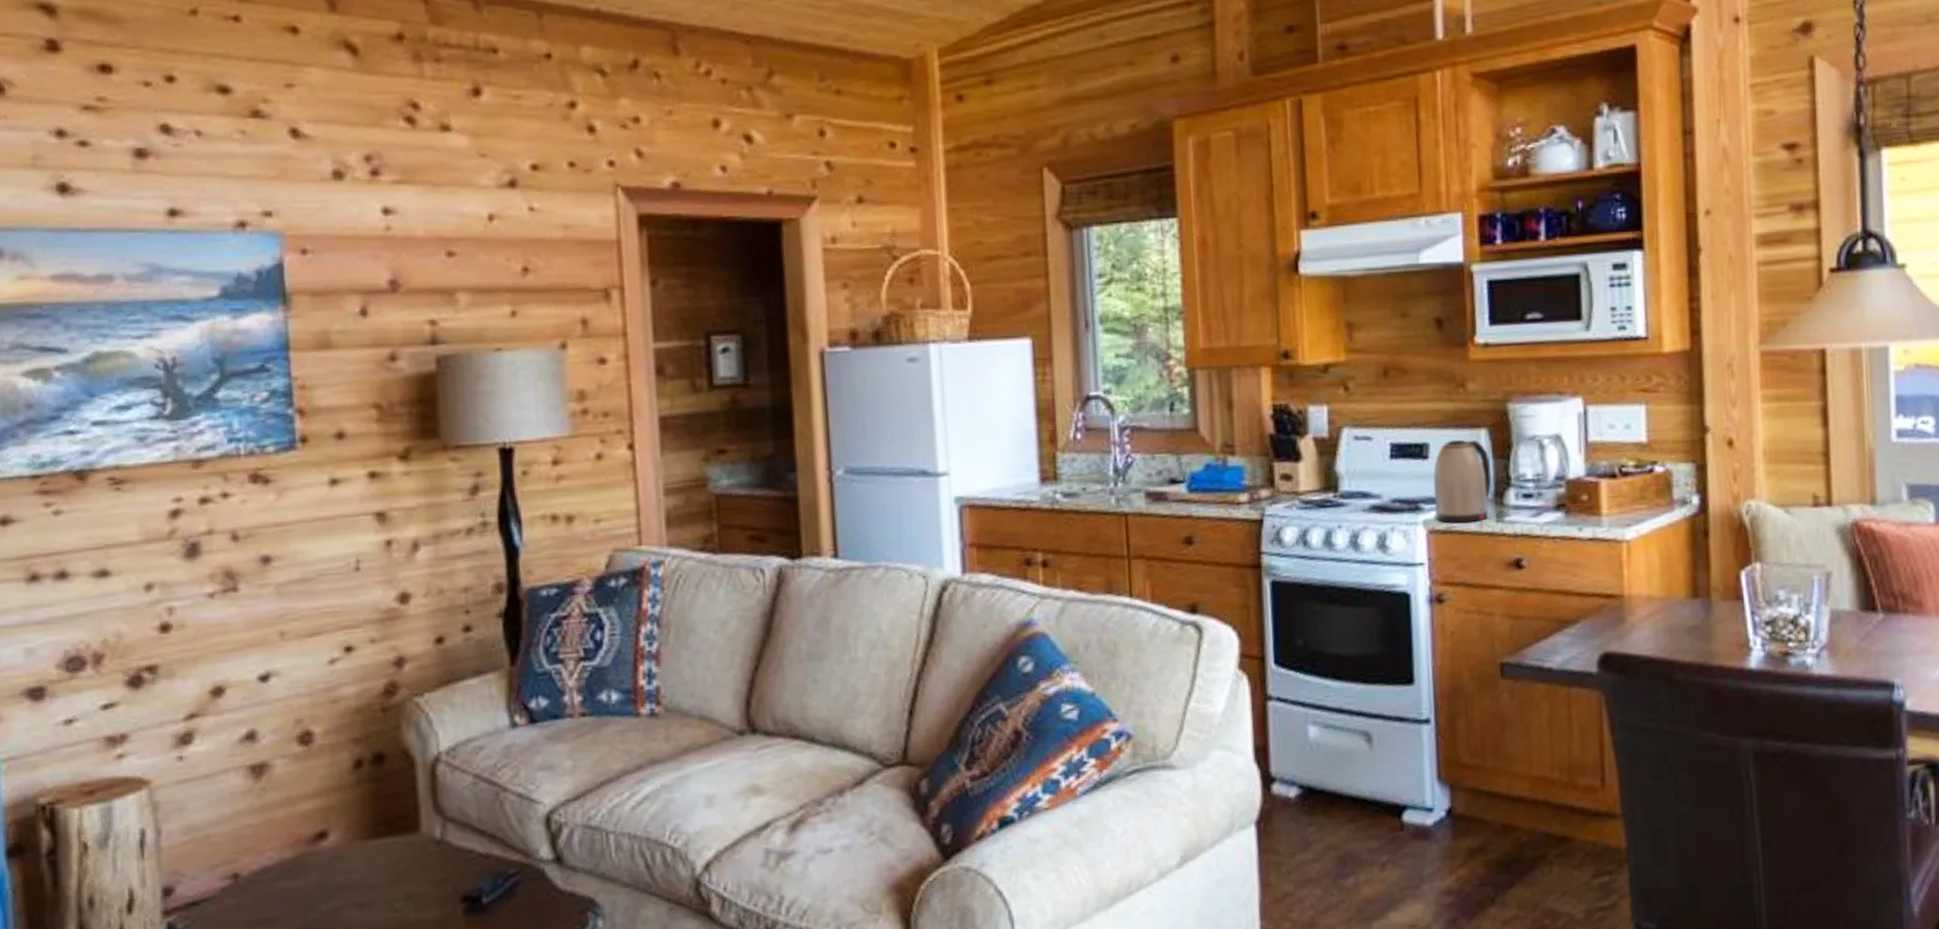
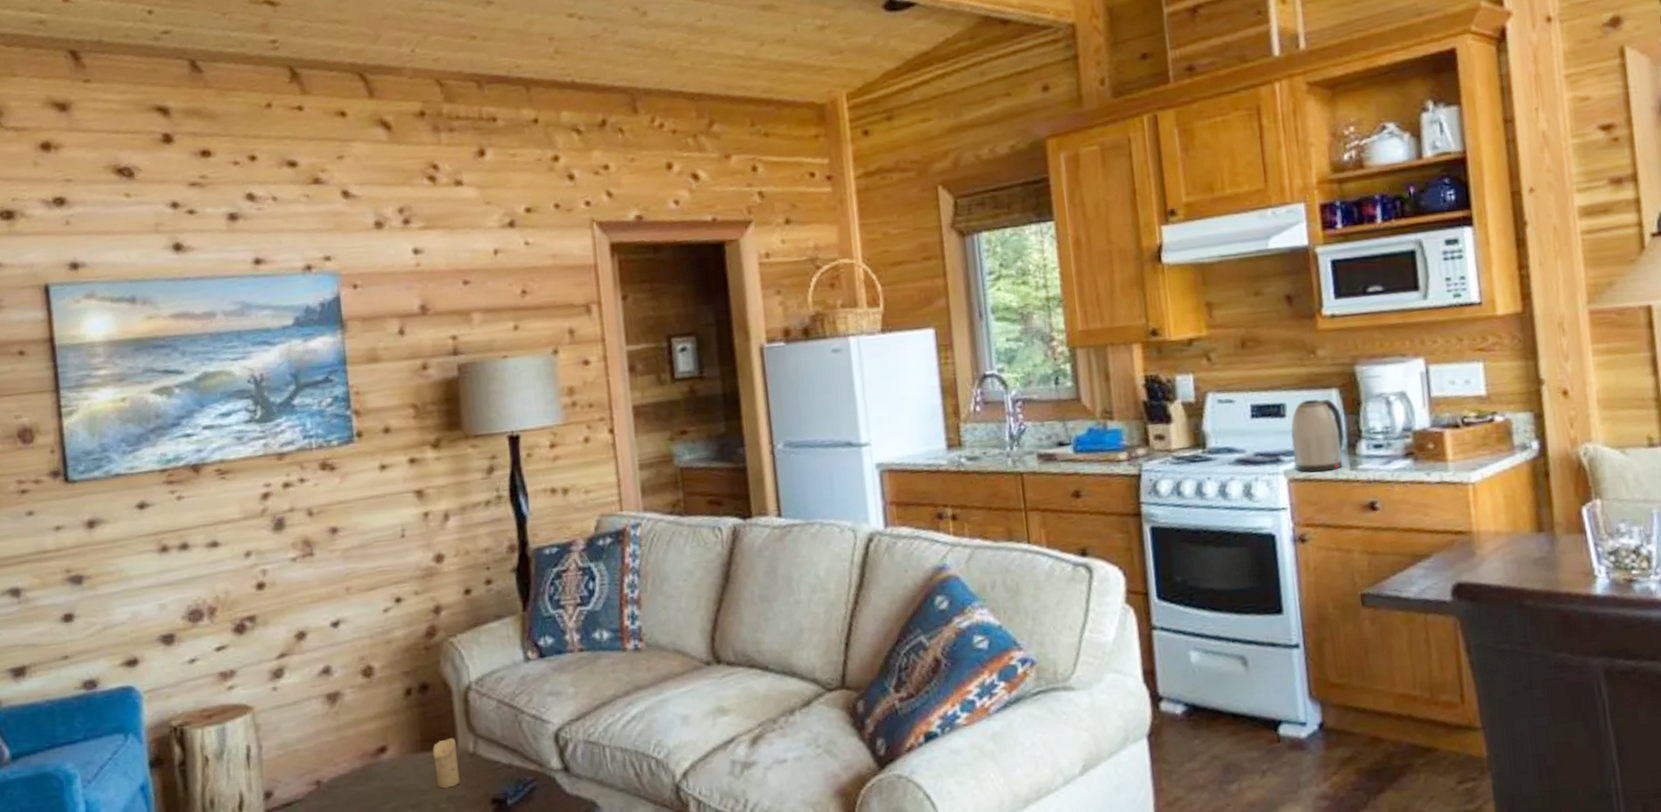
candle: none [387,820,422,884] -> present [432,737,460,789]

